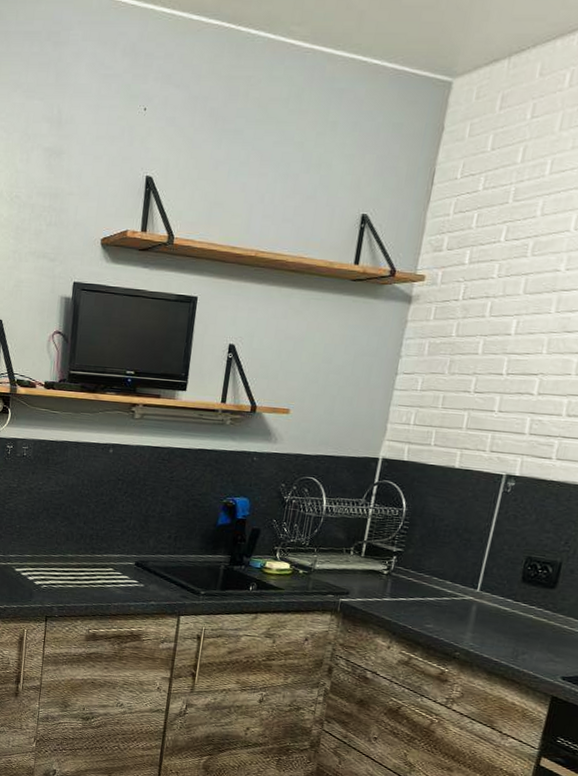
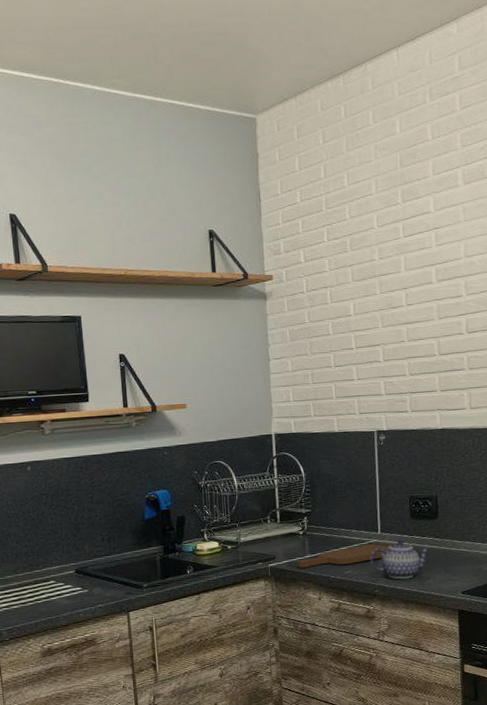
cutting board: none [372,598,486,619] -> present [297,544,390,568]
teapot: none [458,603,538,649] -> present [370,540,431,580]

